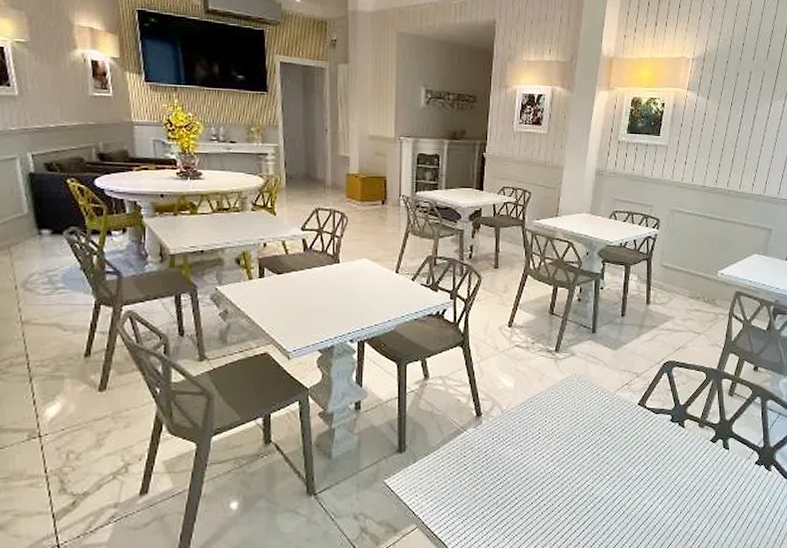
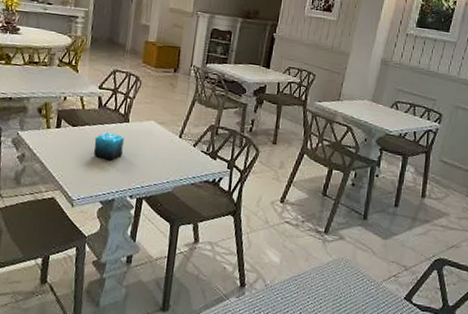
candle: none [304,276,338,306] -> present [94,132,125,161]

